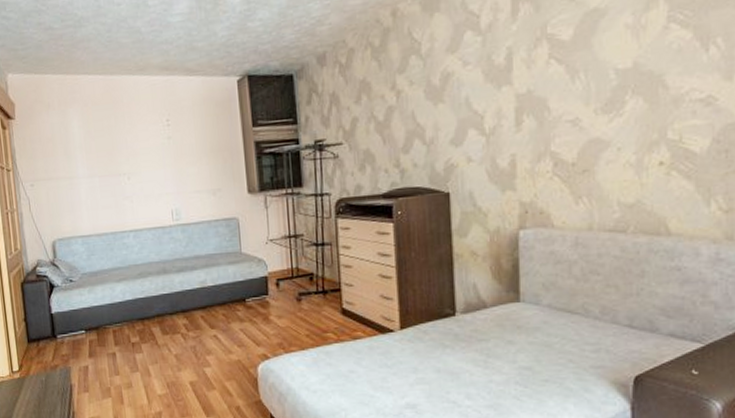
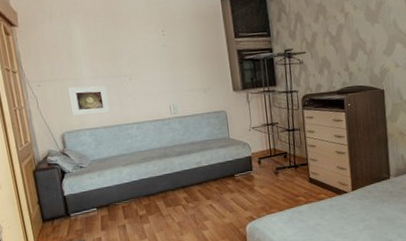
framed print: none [62,186,105,221] -> present [69,85,110,116]

